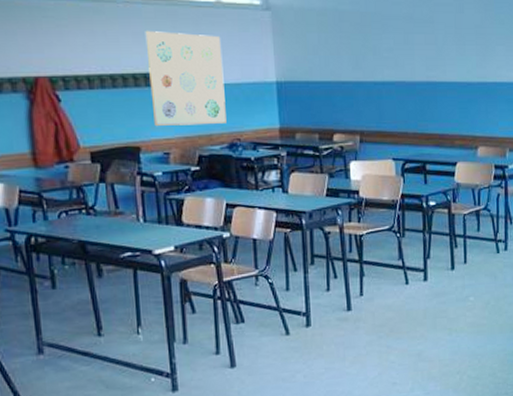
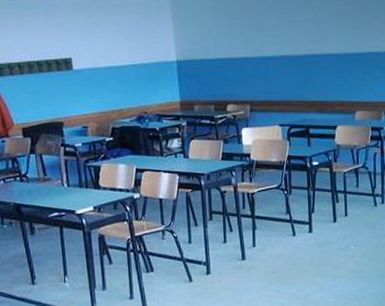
wall art: present [145,31,227,126] -> none [65,22,135,103]

